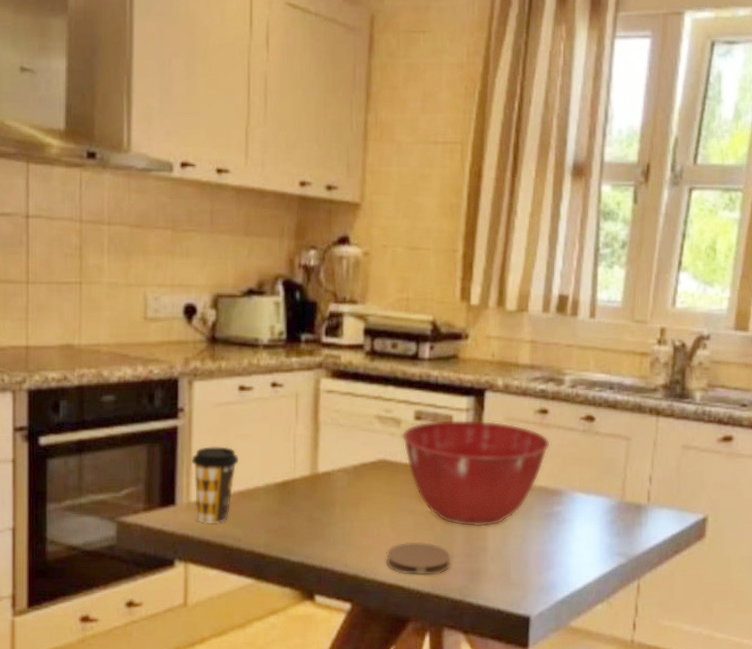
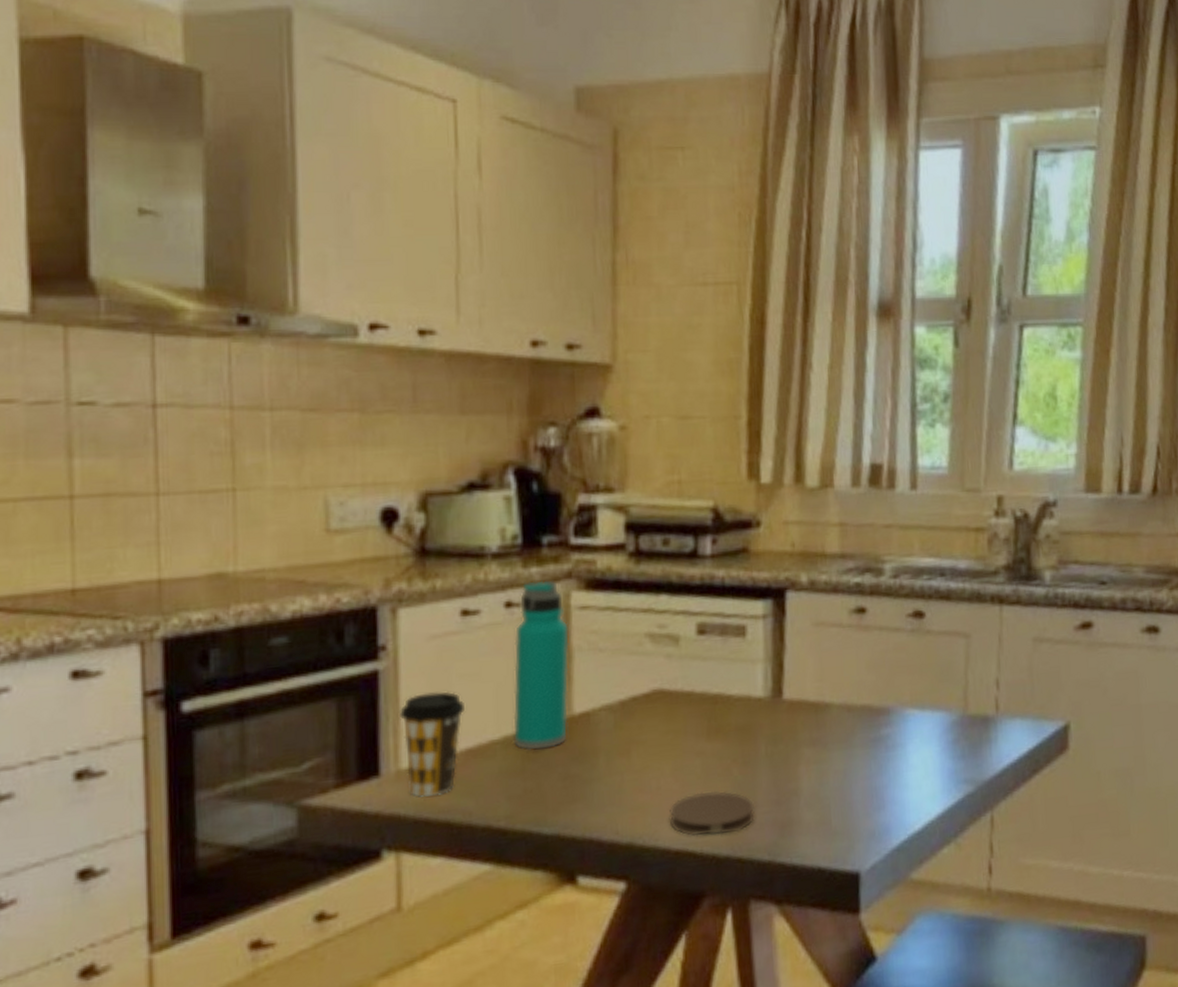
water bottle: none [273,368,318,497] -> present [513,580,569,751]
mixing bowl: present [401,419,550,527] -> none [680,627,872,766]

